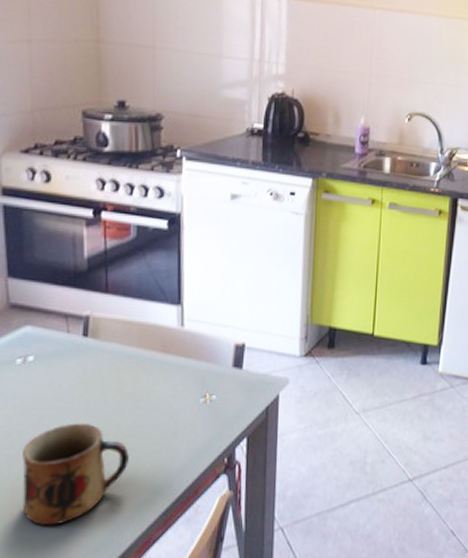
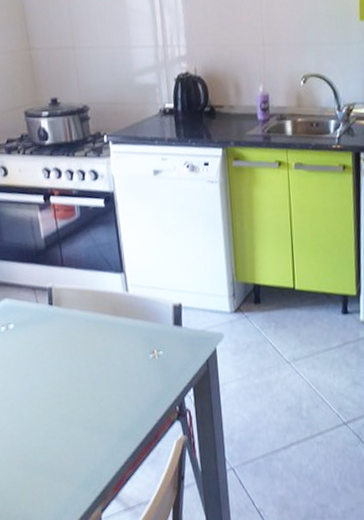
mug: present [22,423,129,526] -> none [15,379,98,467]

